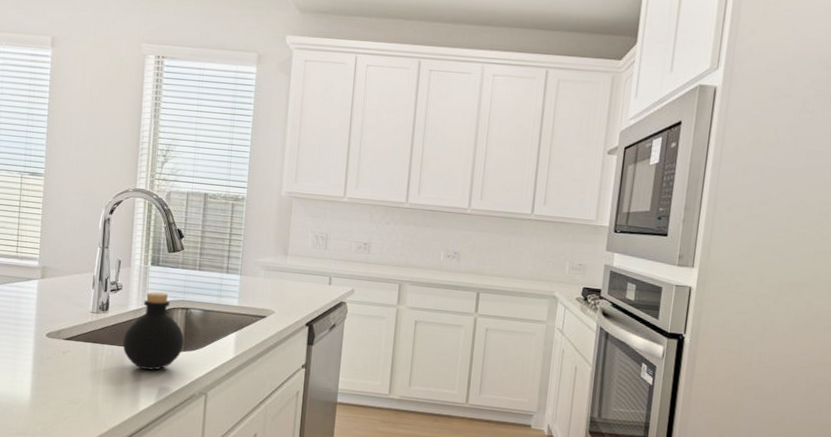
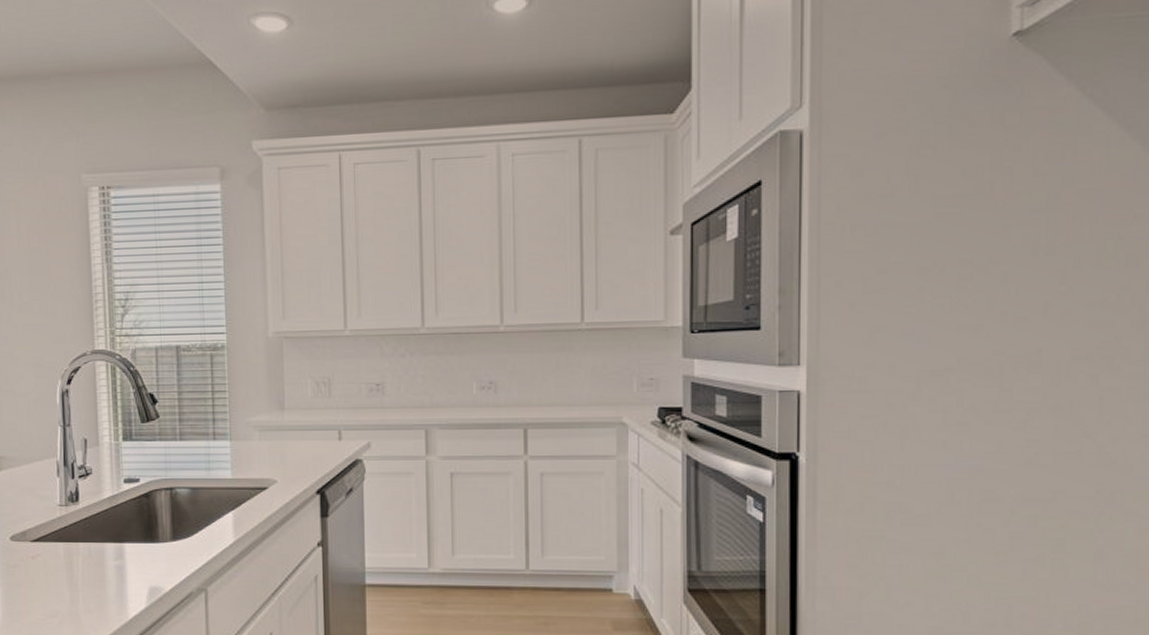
bottle: present [123,292,184,370] -> none [100,473,173,568]

